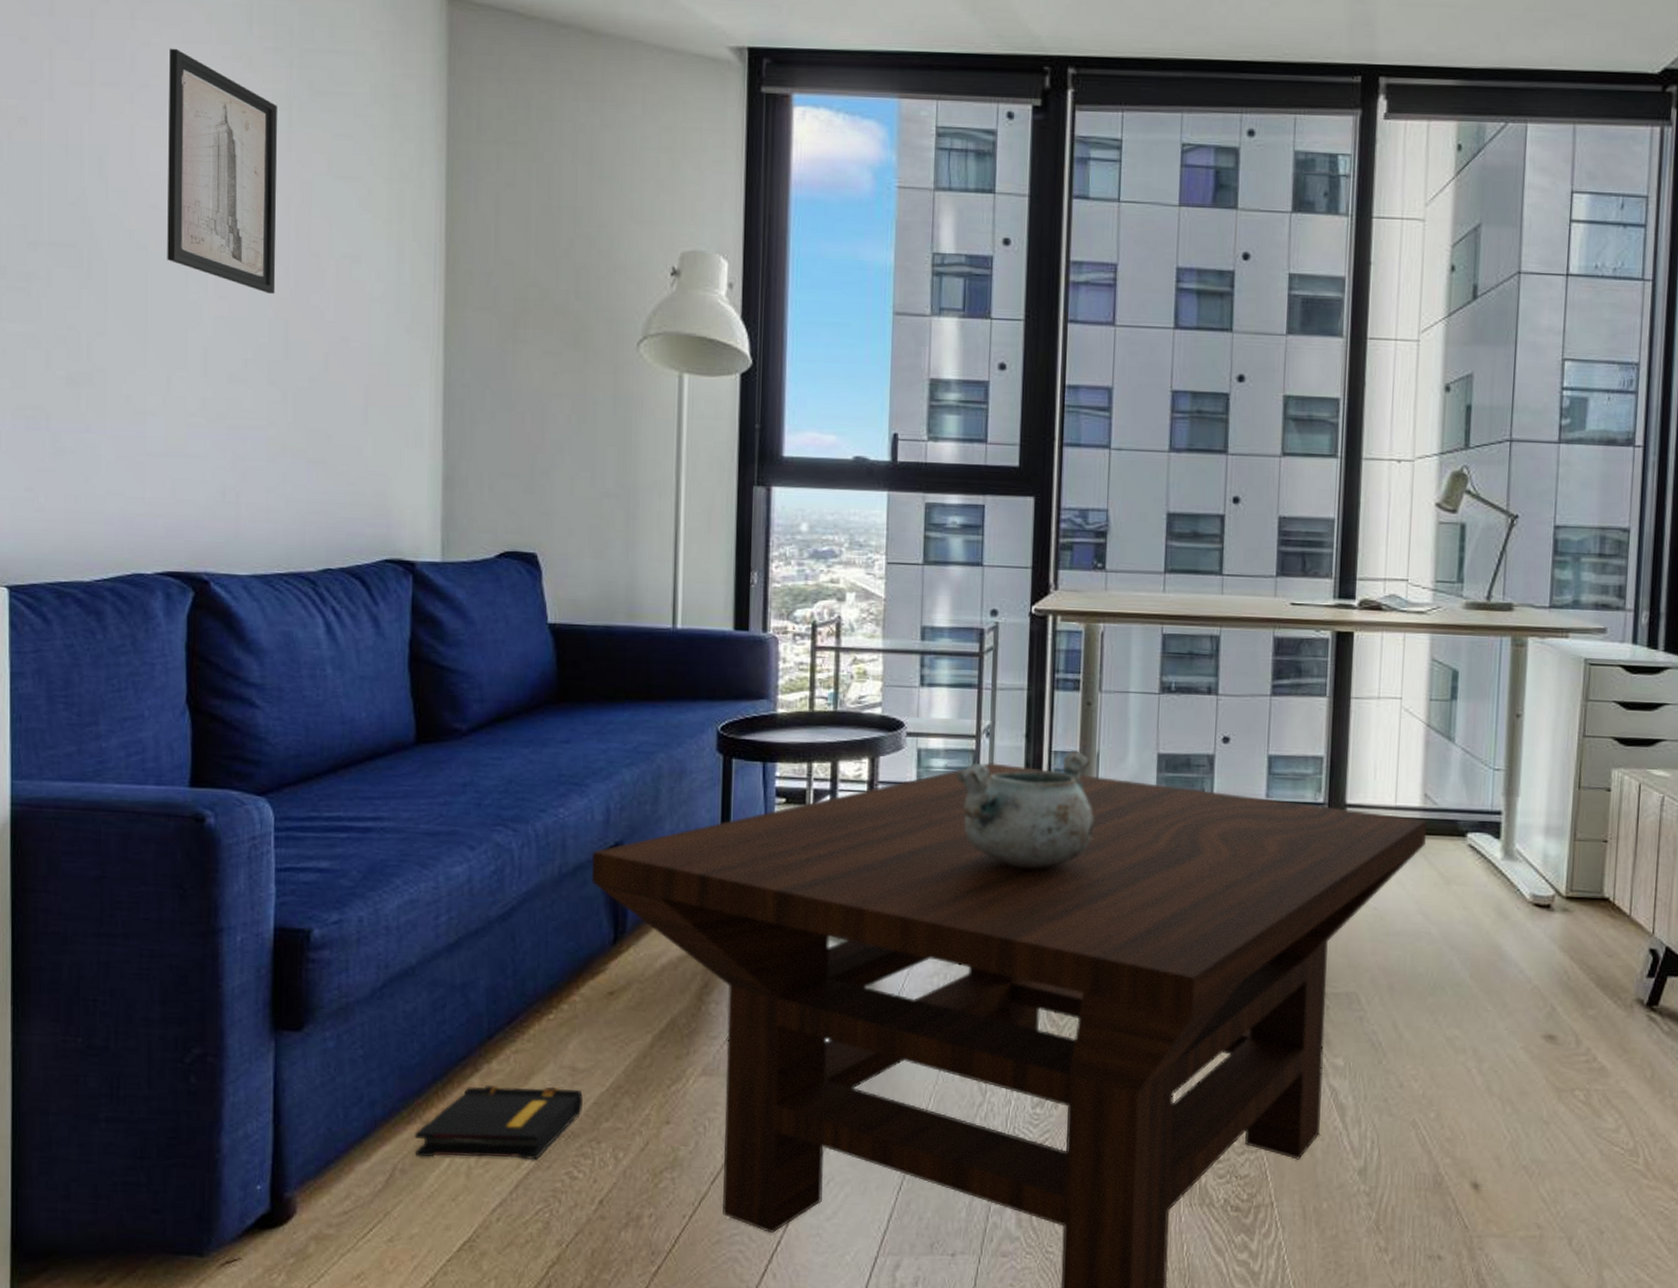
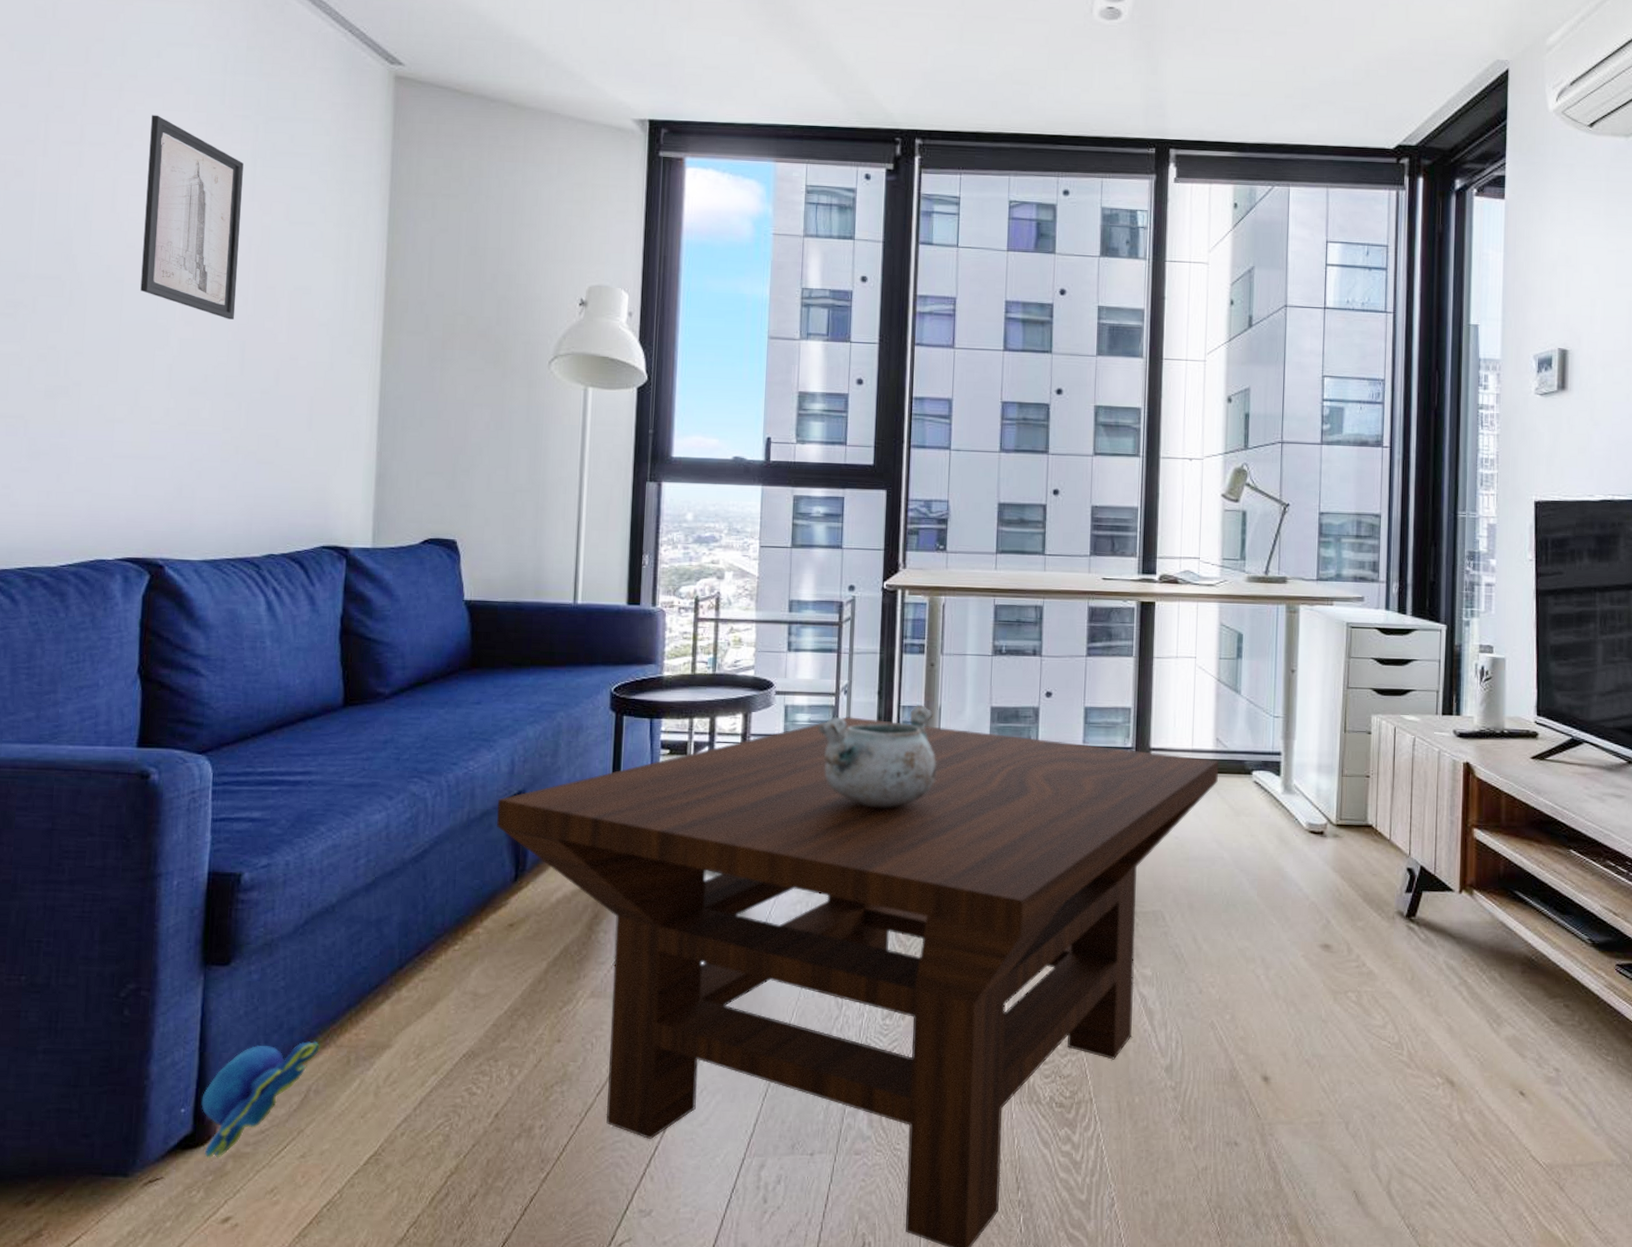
plush toy: none [278,1115,407,1240] -> present [201,1040,322,1159]
book: present [414,1084,583,1160] -> none [328,1010,483,1079]

